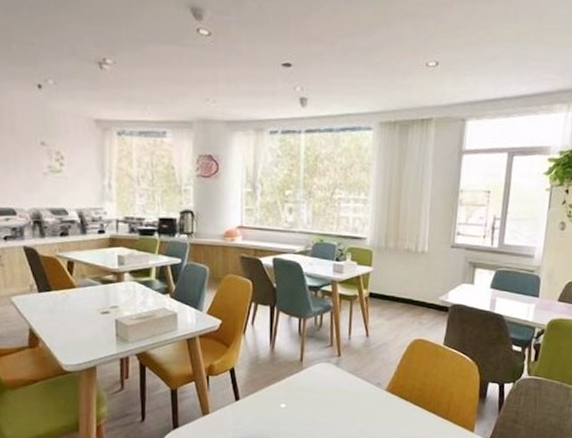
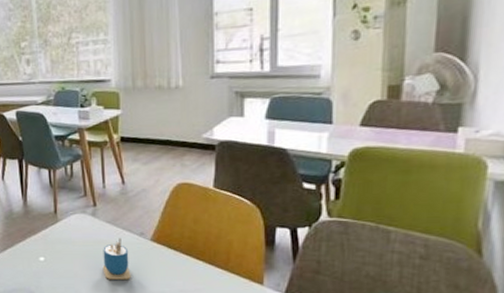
cup: none [340,387,366,427] -> present [102,237,131,280]

